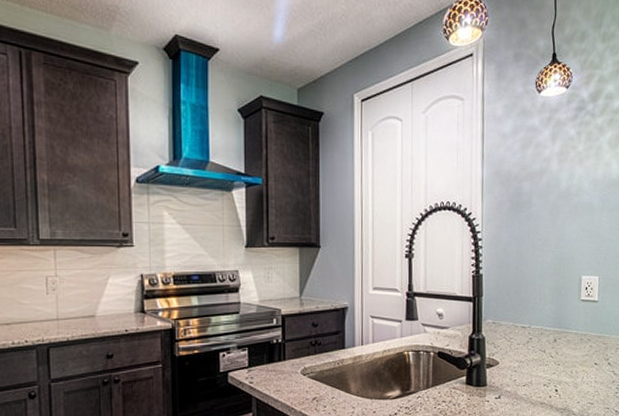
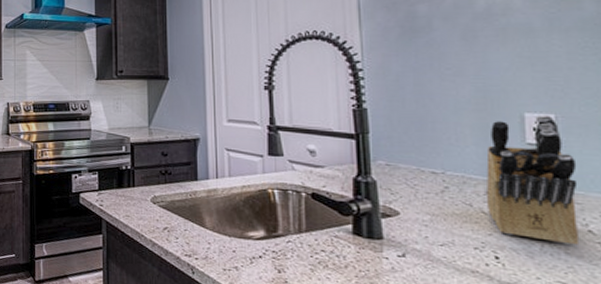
knife block: none [554,277,607,375] -> present [486,115,578,245]

